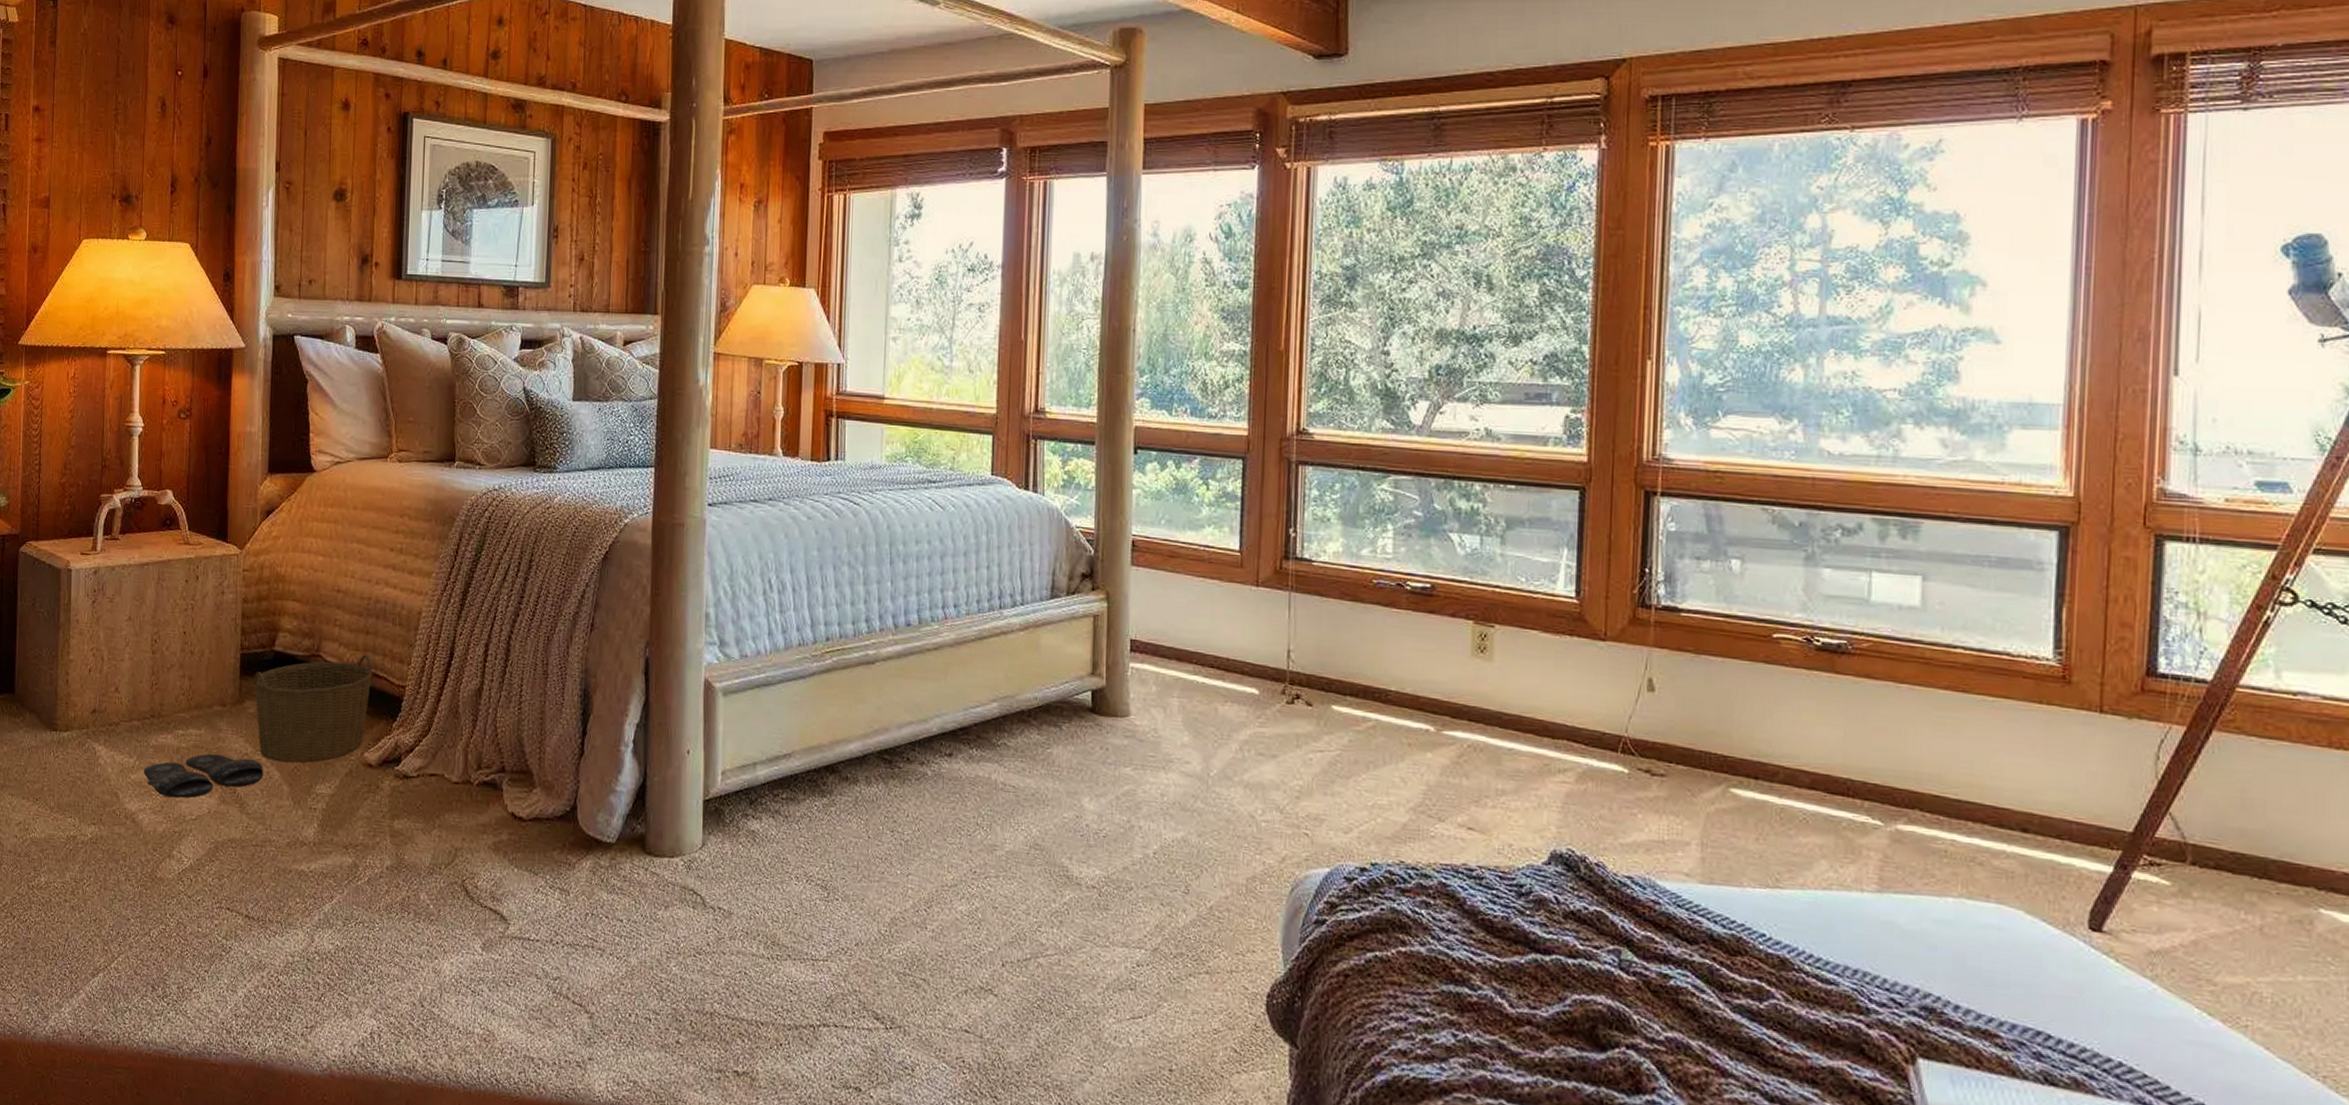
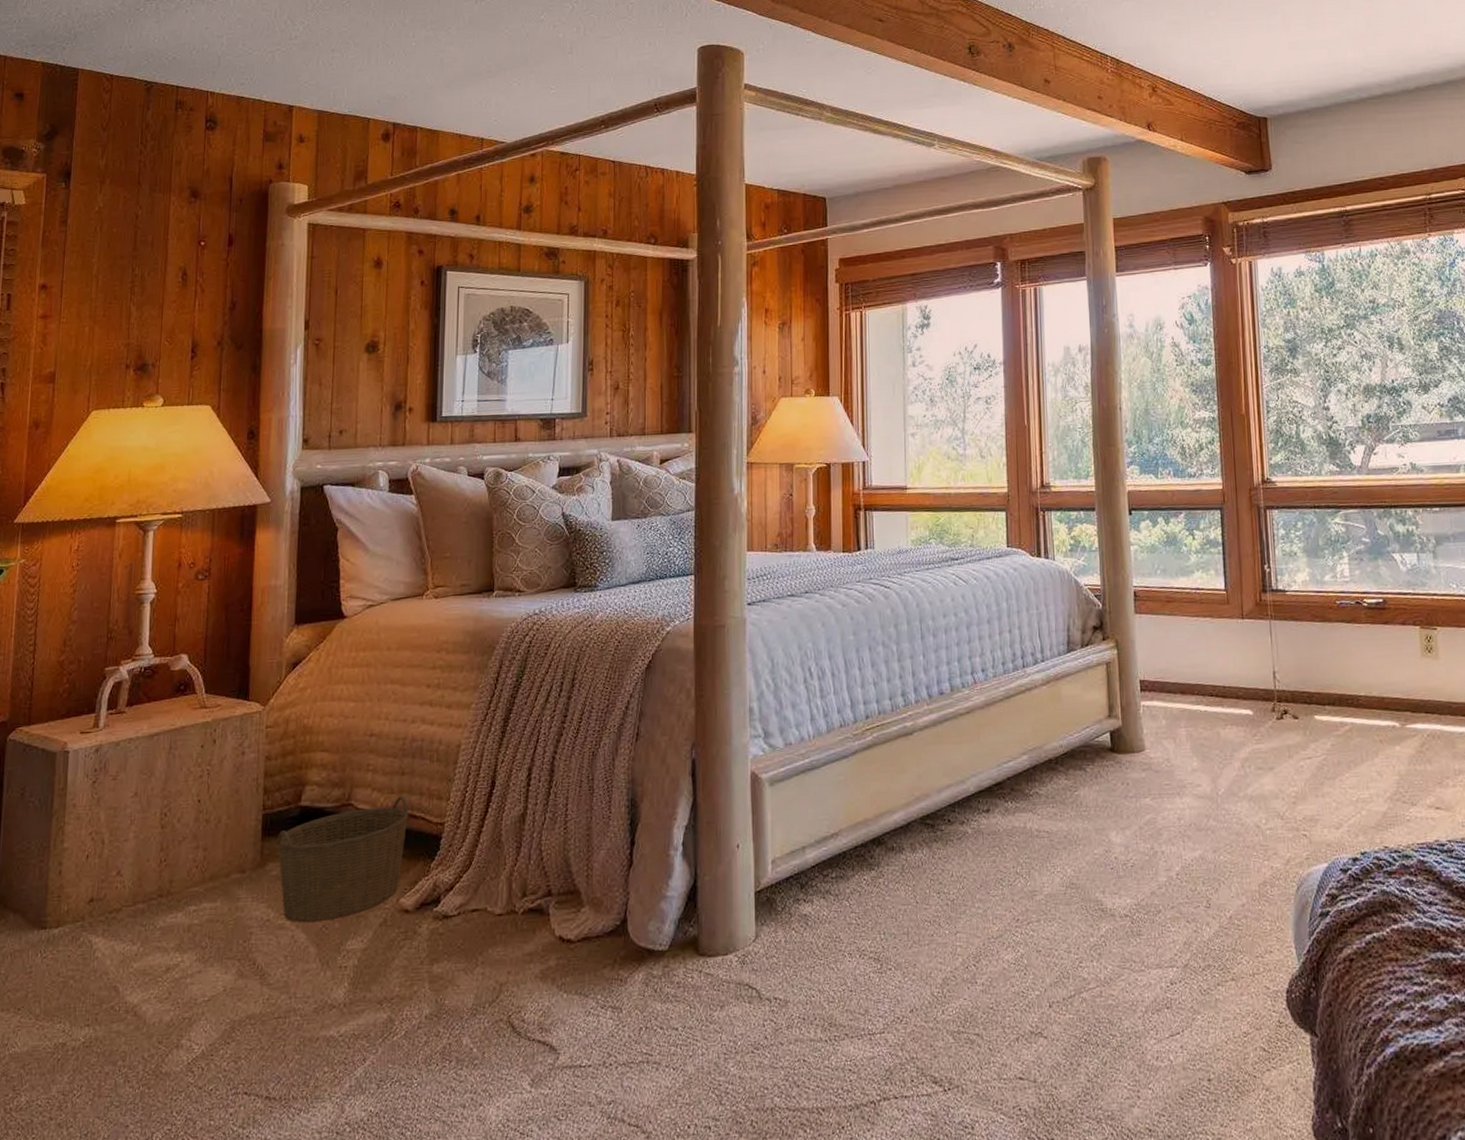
slippers: present [143,753,264,798] -> none [148,925,288,981]

